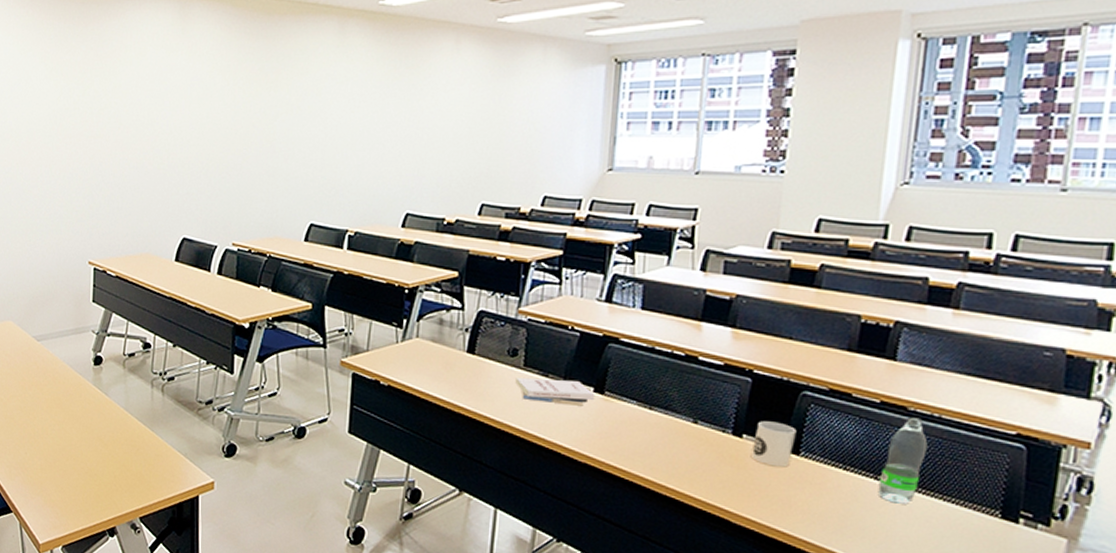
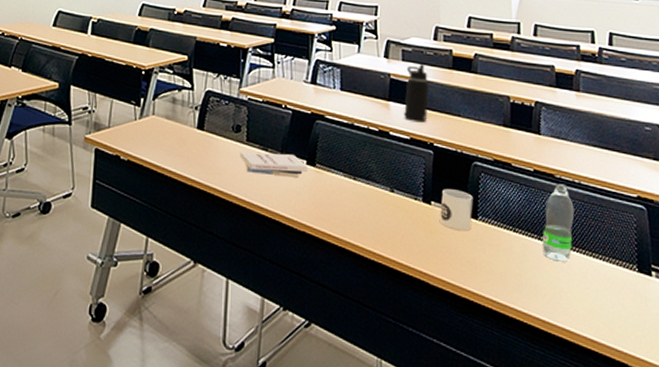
water bottle: none [719,277,756,346] -> present [404,63,430,123]

